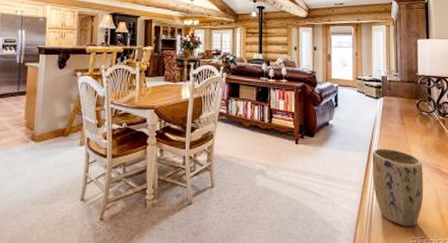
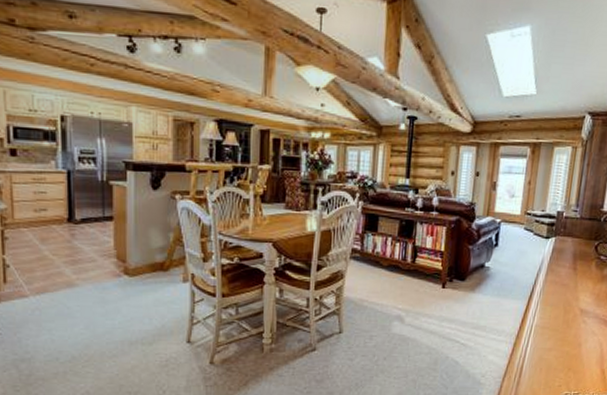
plant pot: present [372,148,424,226] -> none [528,295,590,381]

